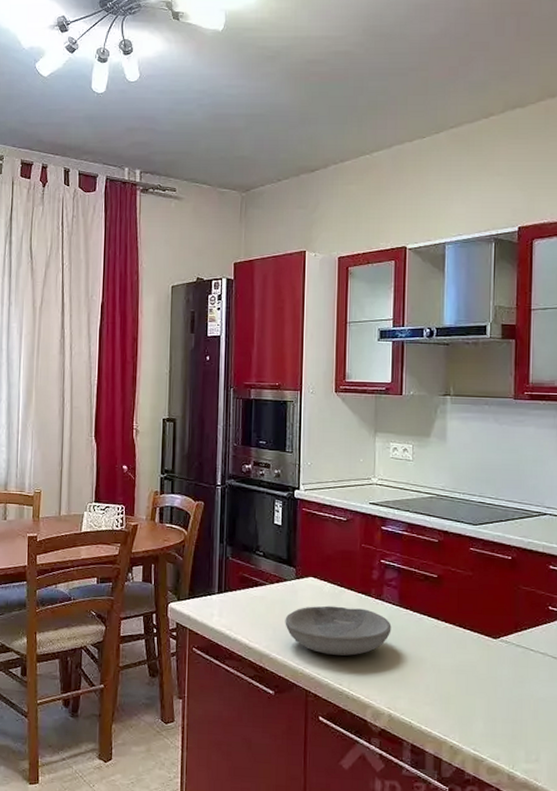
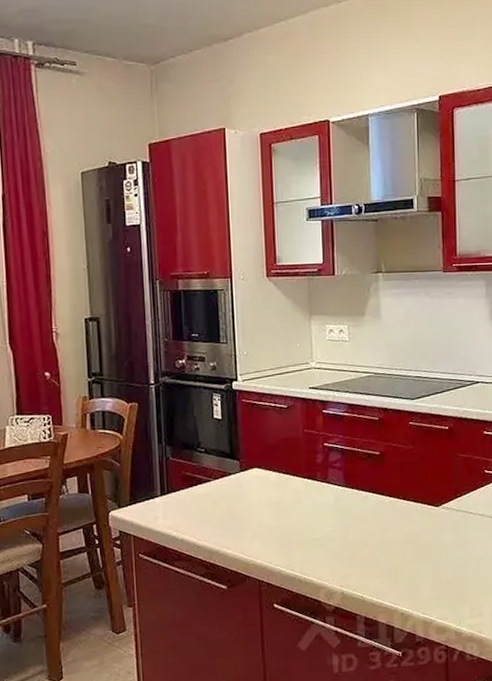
bowl: present [285,605,392,656] -> none [232,493,339,543]

